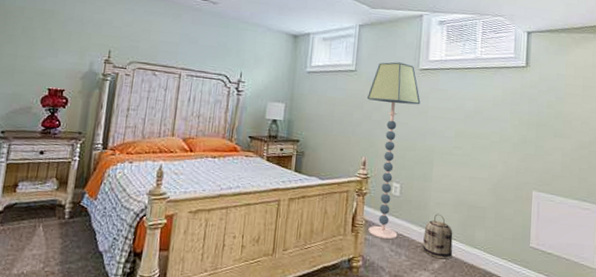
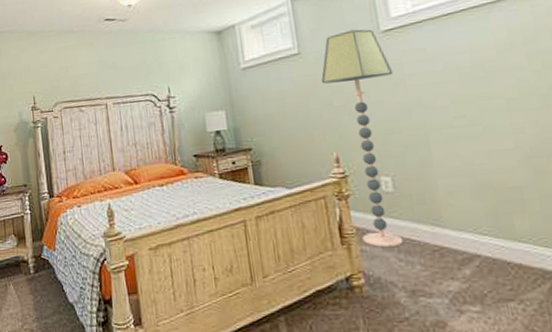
basket: present [422,213,453,260] -> none [438,205,489,263]

